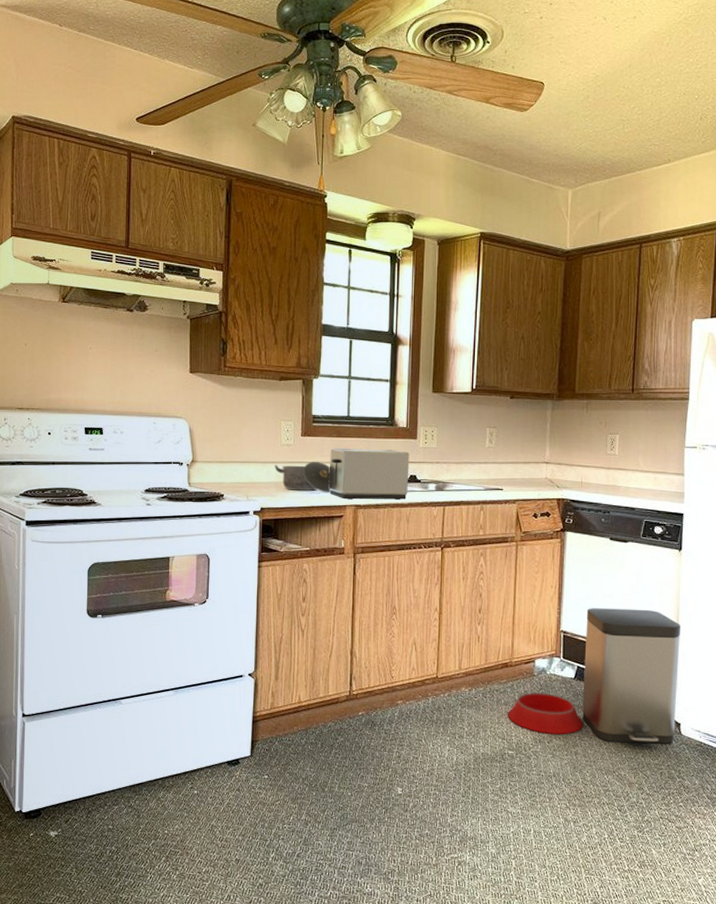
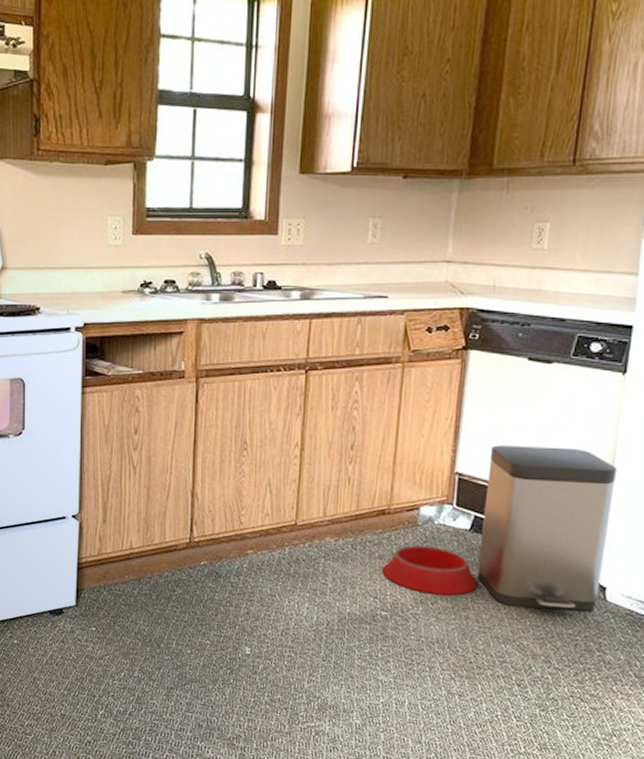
cooking pot: present [275,461,331,493] -> none [100,265,169,305]
toaster: present [328,447,410,501] -> none [166,248,268,313]

